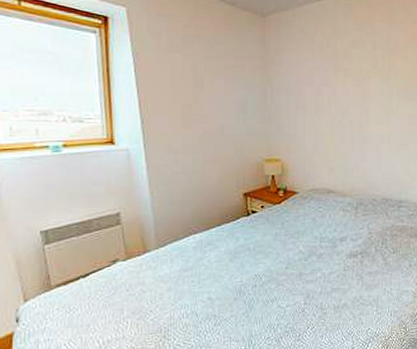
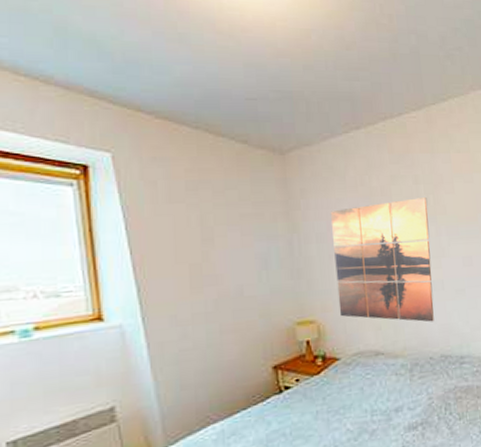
wall art: none [299,62,383,170] -> present [330,198,434,322]

